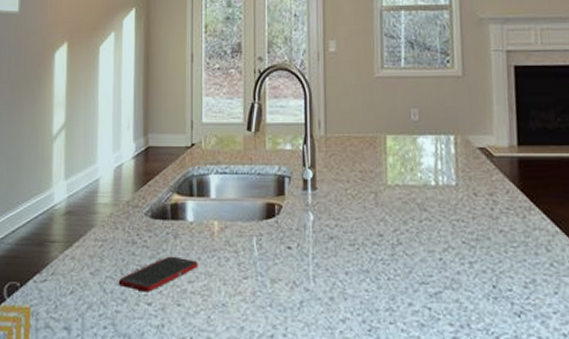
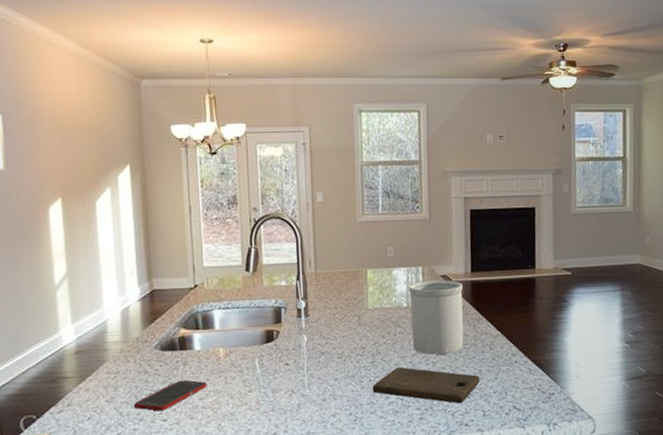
cutting board: none [391,264,534,324] -> present [372,367,480,404]
utensil holder: none [437,154,510,252] -> present [408,280,464,355]

